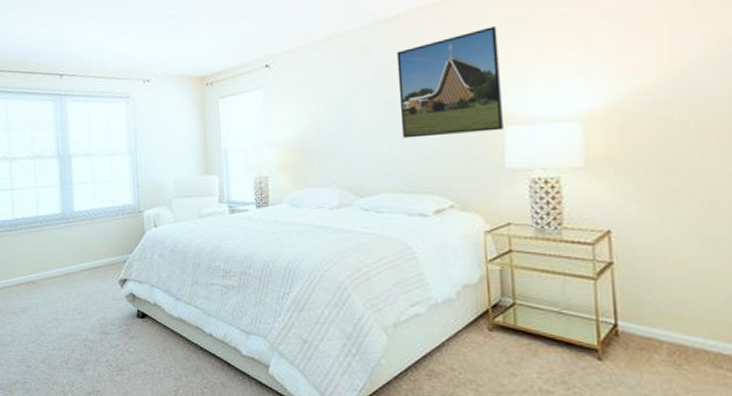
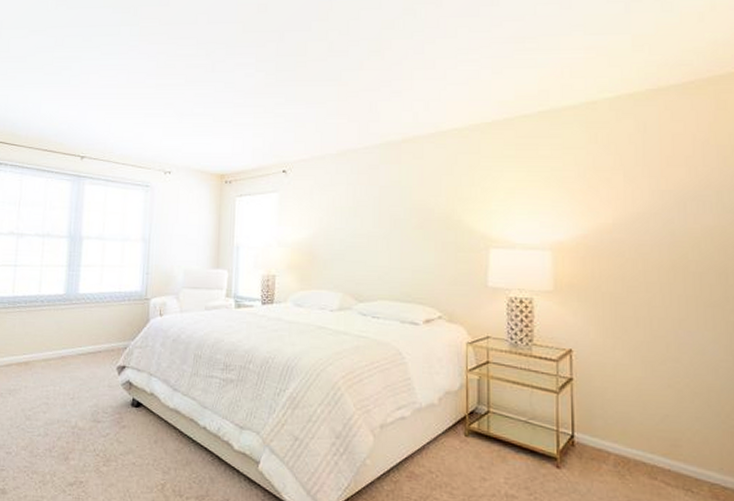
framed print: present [396,26,503,139] -> none [401,160,488,252]

